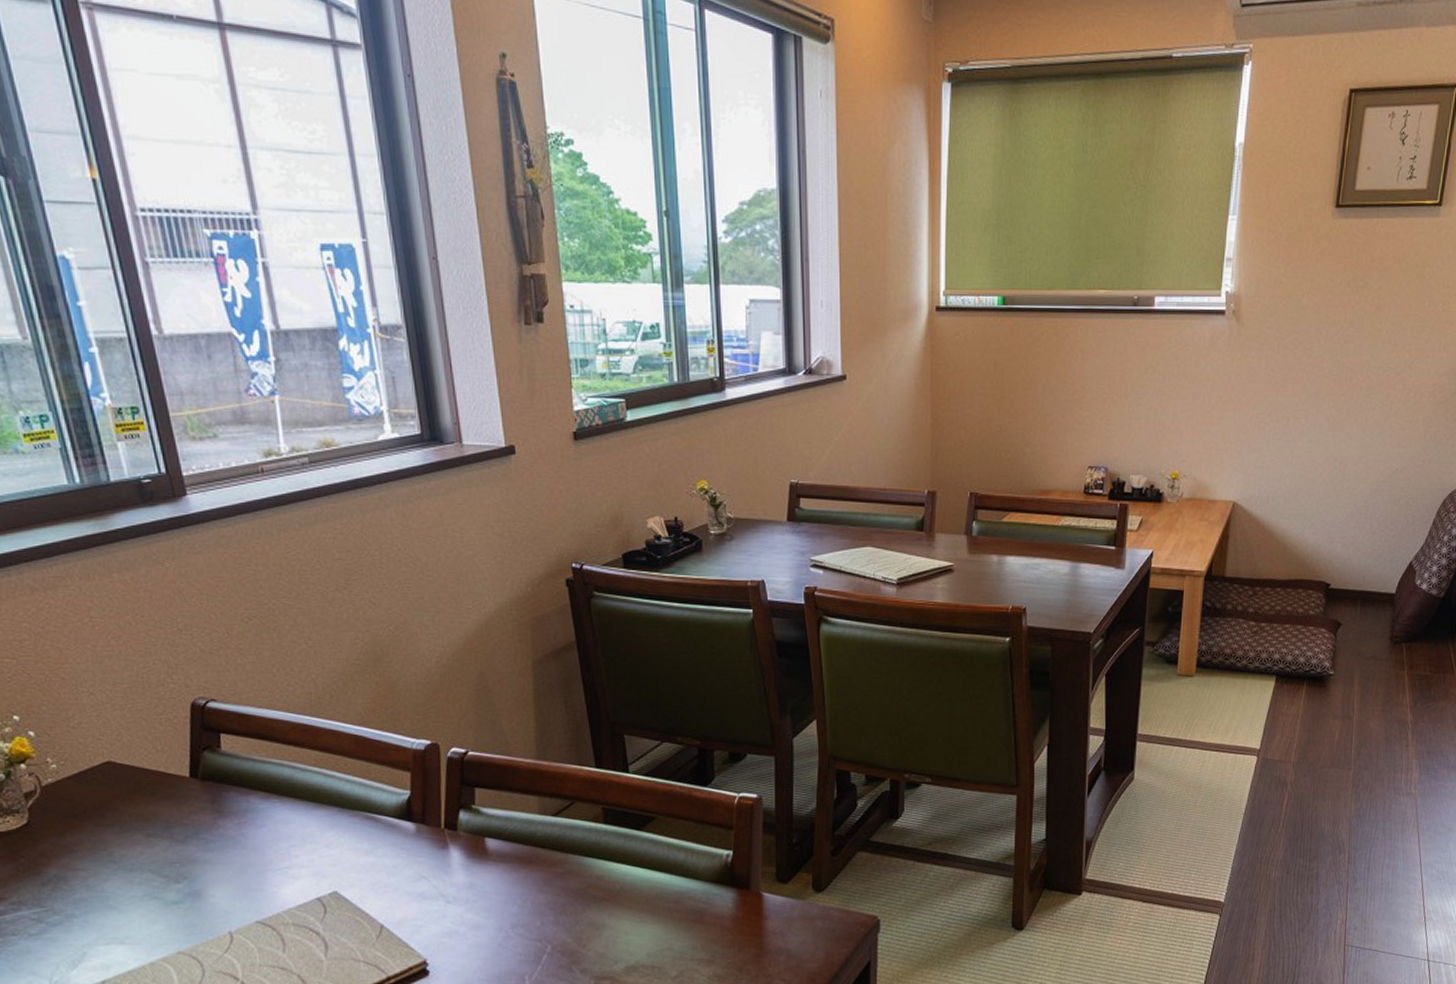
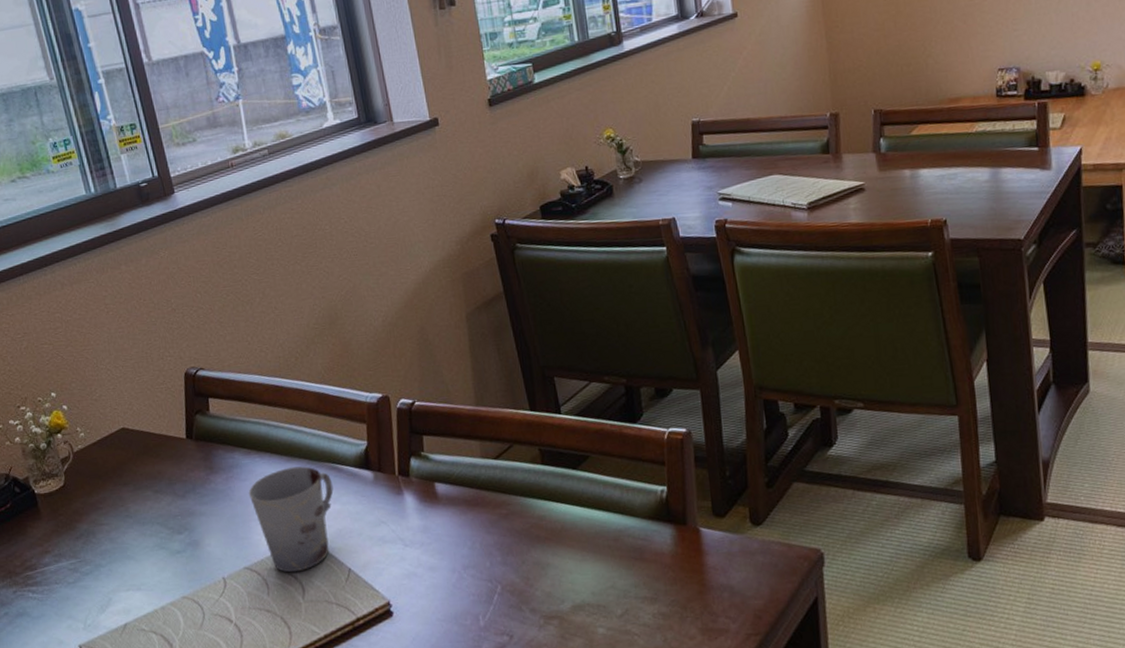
cup: none [265,814,368,928] -> present [248,466,334,573]

